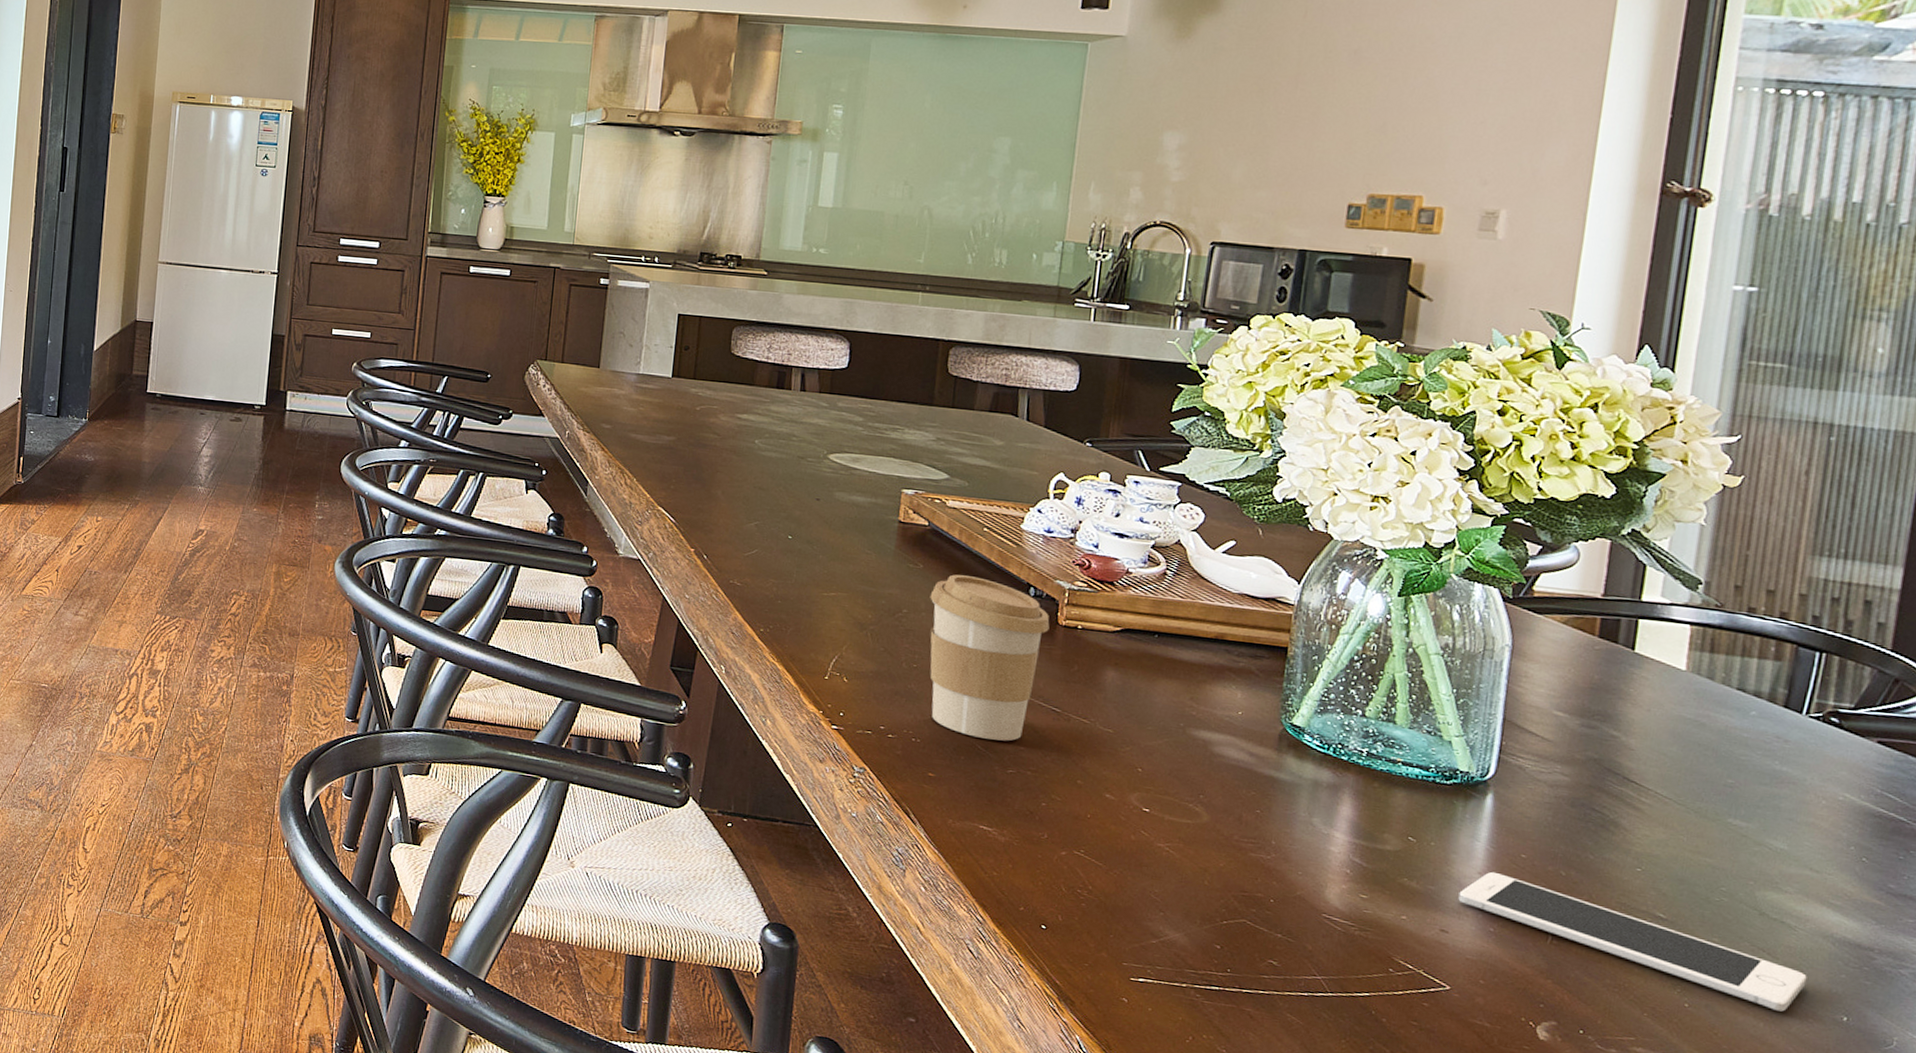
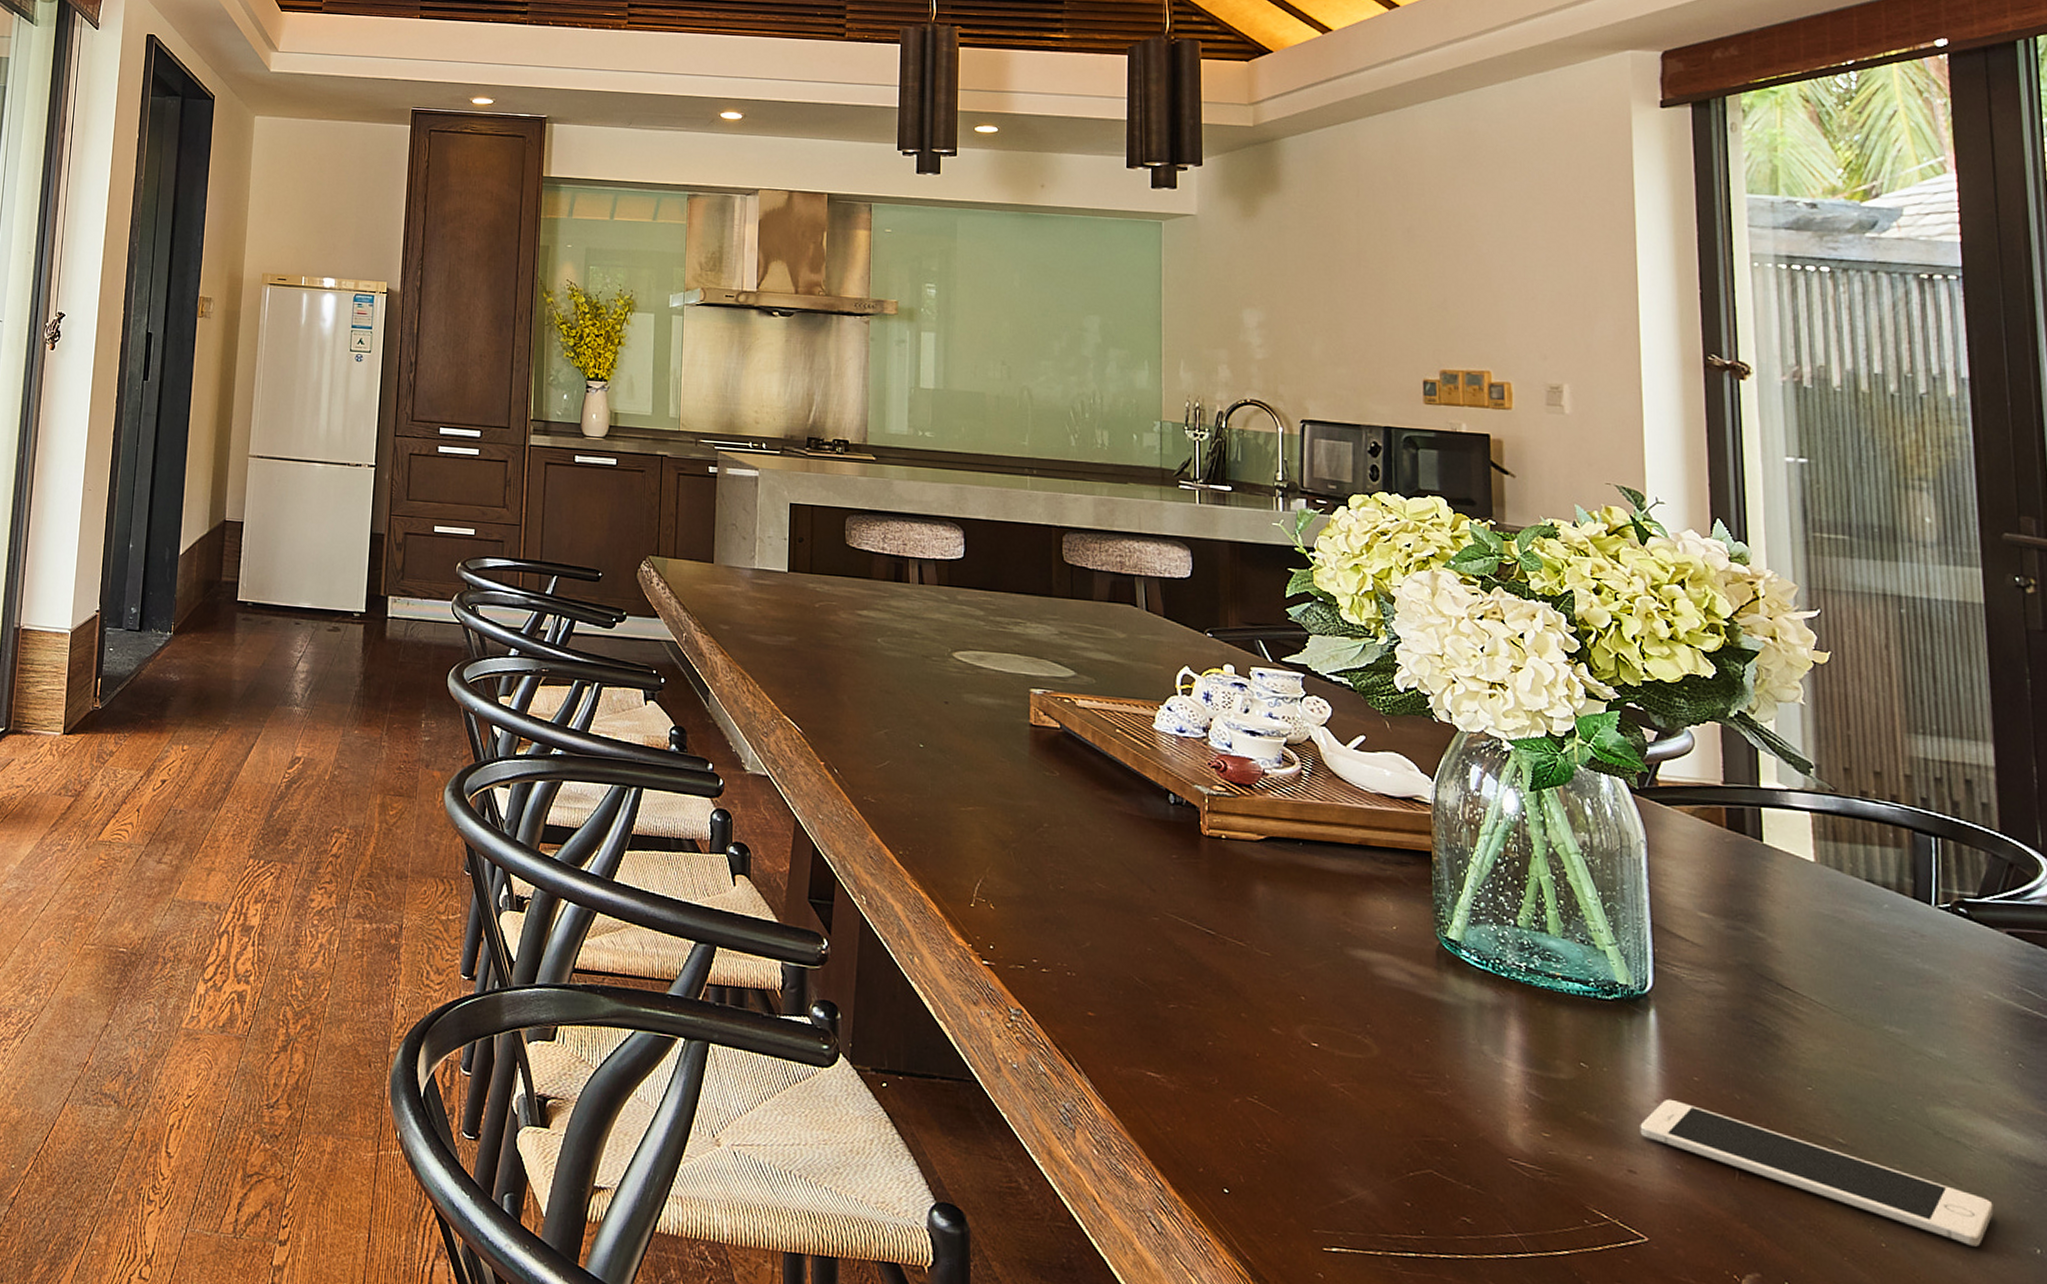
coffee cup: present [930,574,1050,741] -> none [1070,782,1193,971]

